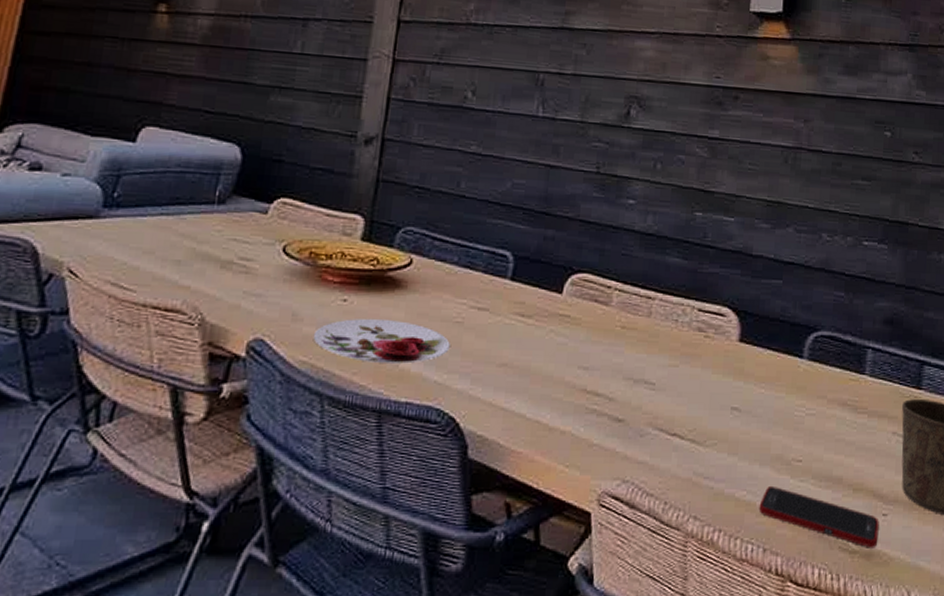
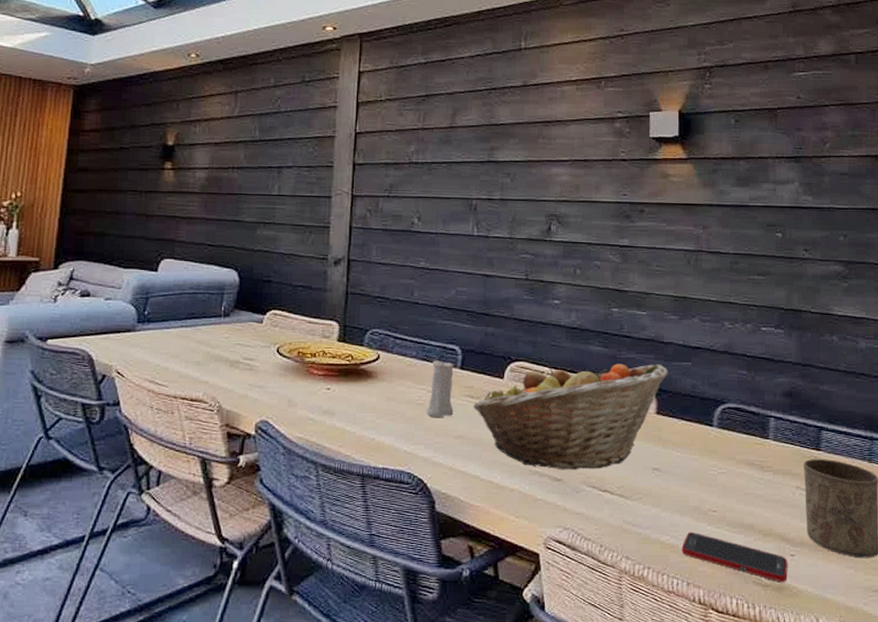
plate: present [313,318,450,364] -> none [306,402,415,437]
candle: none [465,264,503,340] -> present [426,357,454,417]
fruit basket: none [523,276,756,409] -> present [473,363,668,470]

